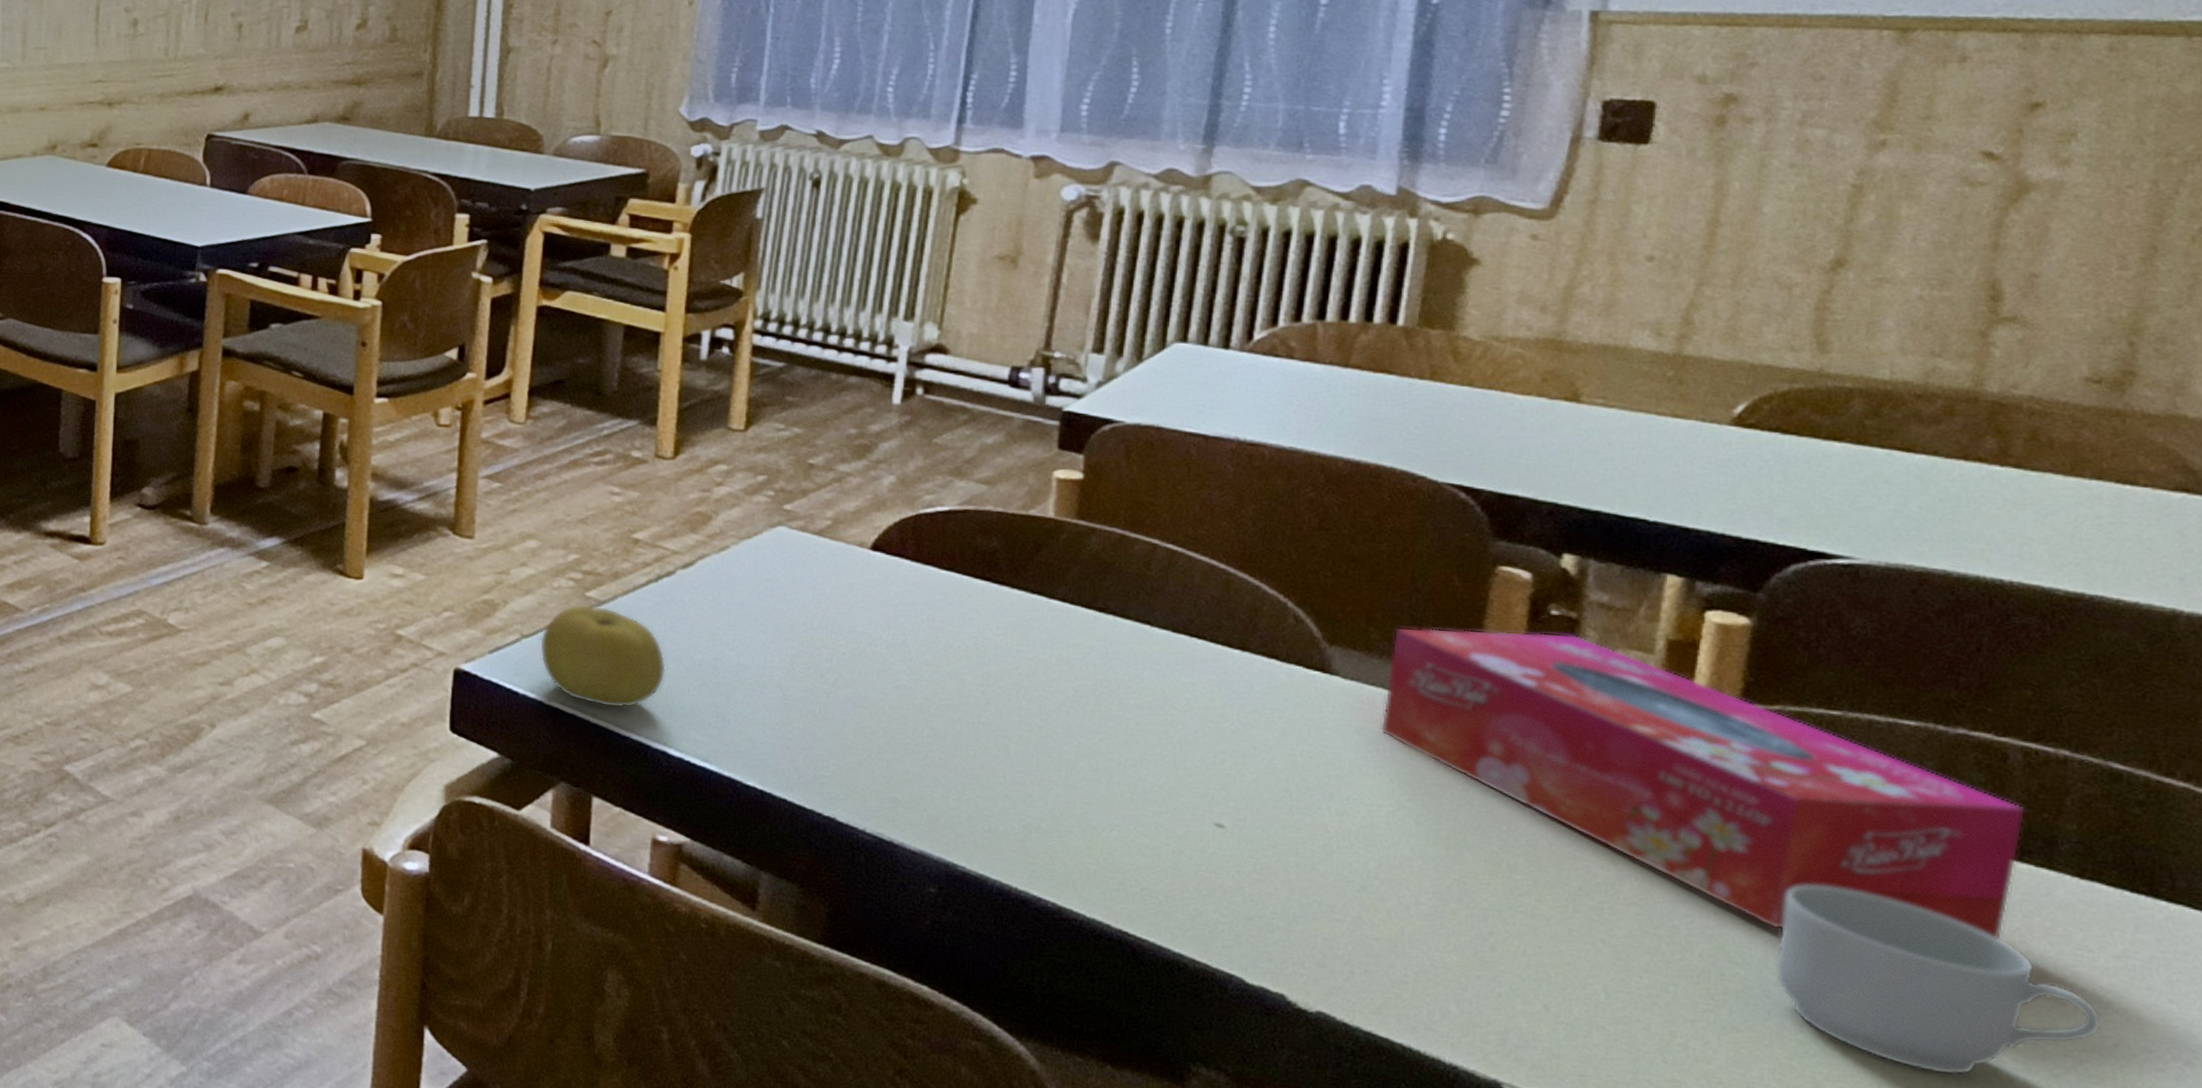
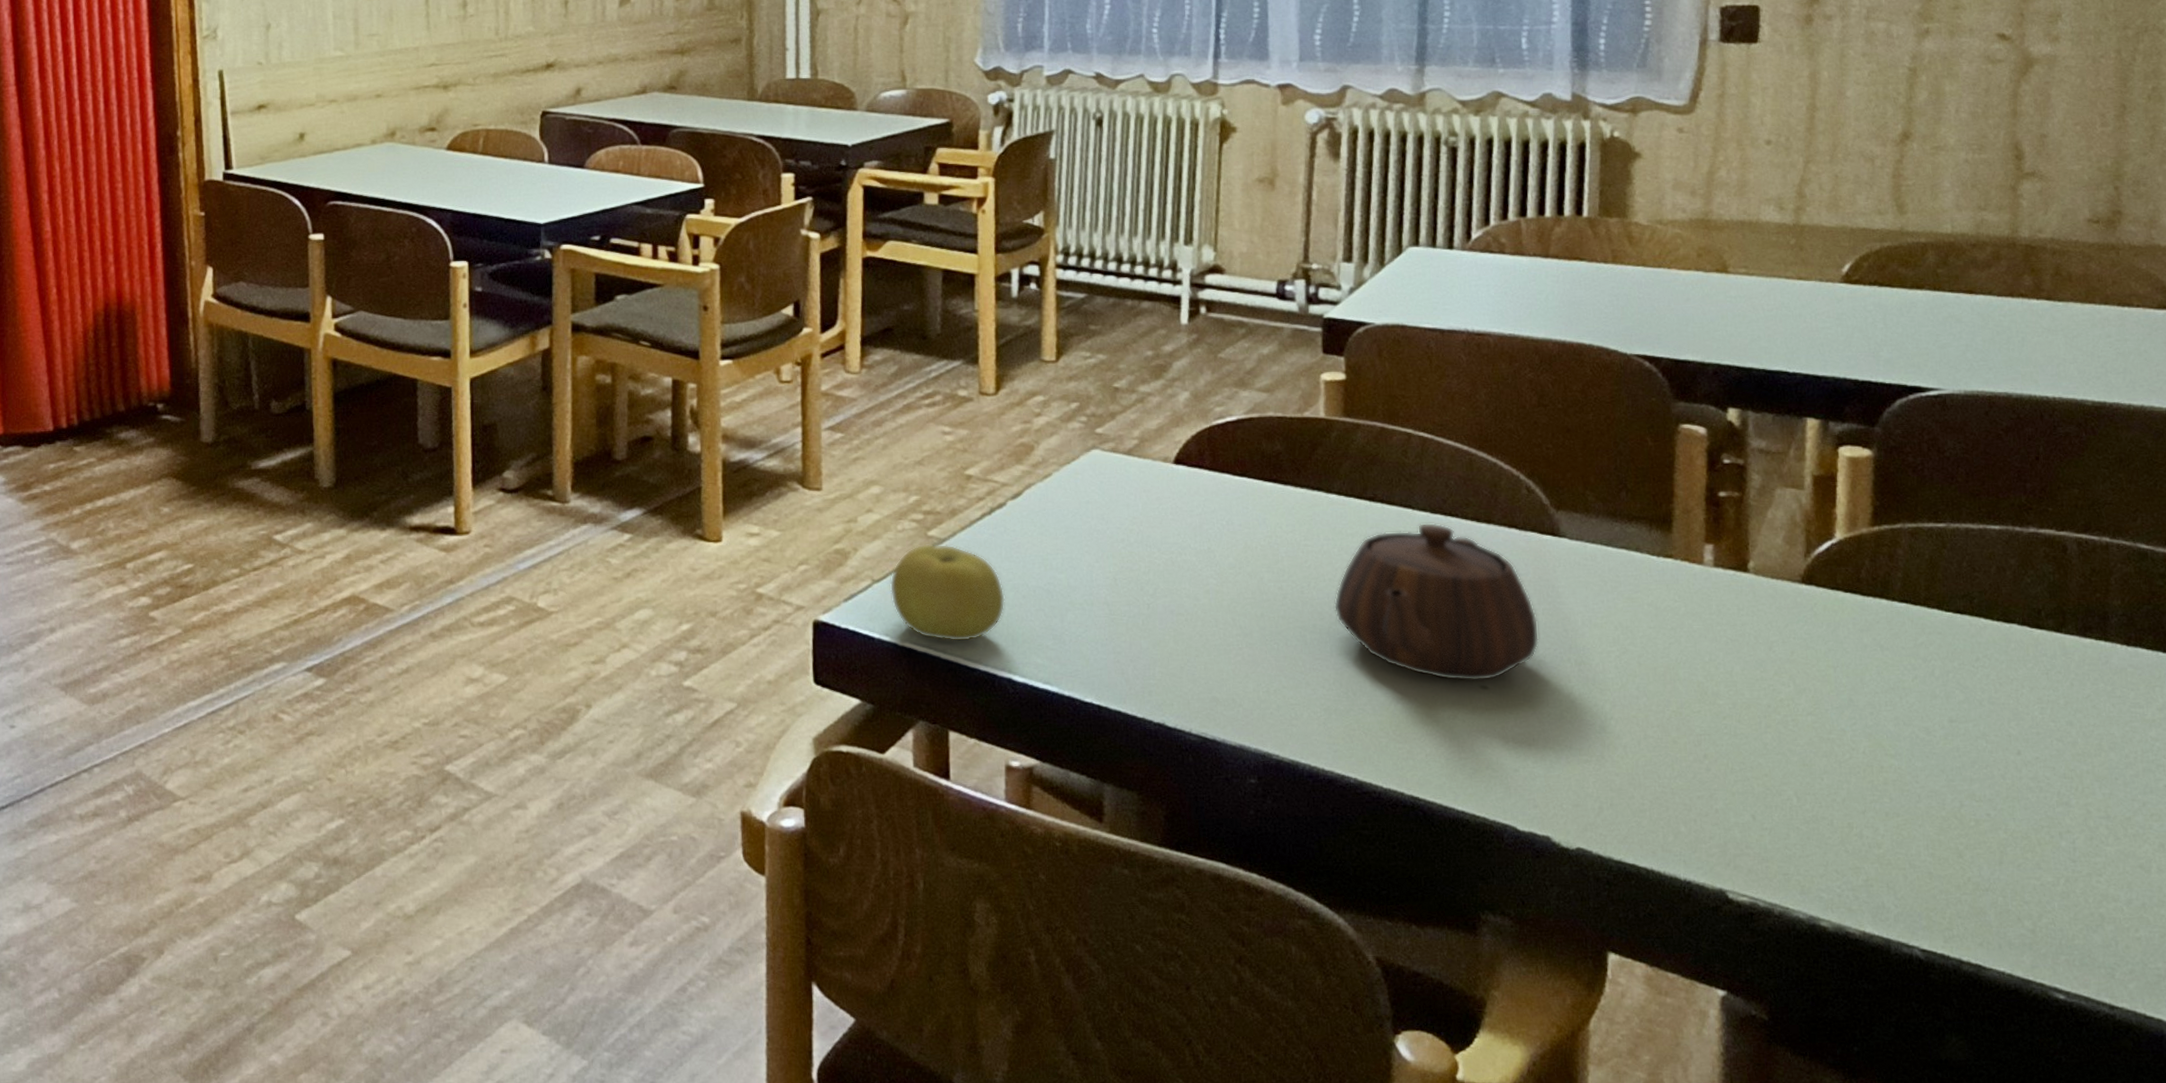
teapot: none [1045,641,1294,819] -> present [1333,522,1540,682]
tissue box: present [1381,626,2026,939] -> none [1603,479,2085,721]
mug: present [1774,885,2102,1076] -> none [1918,678,2156,831]

